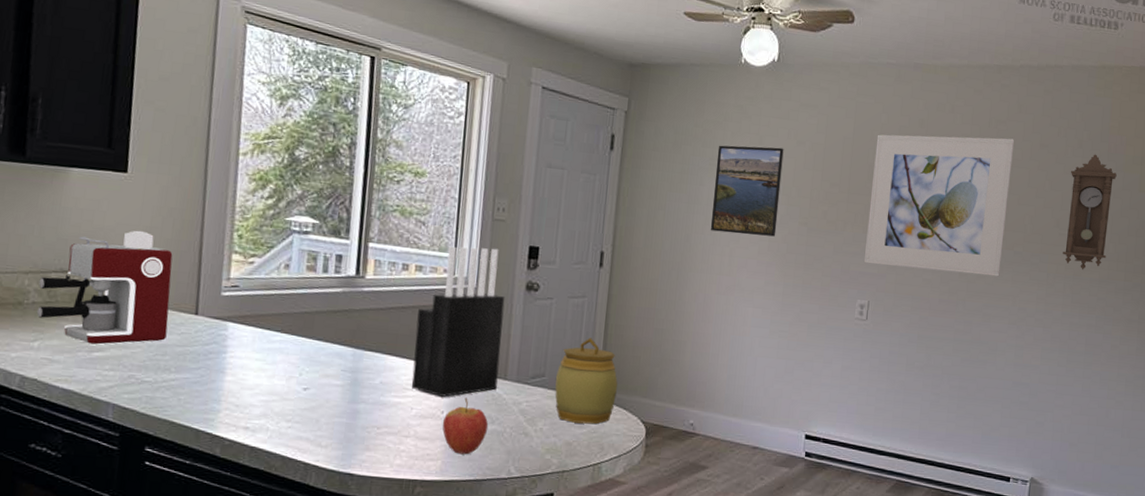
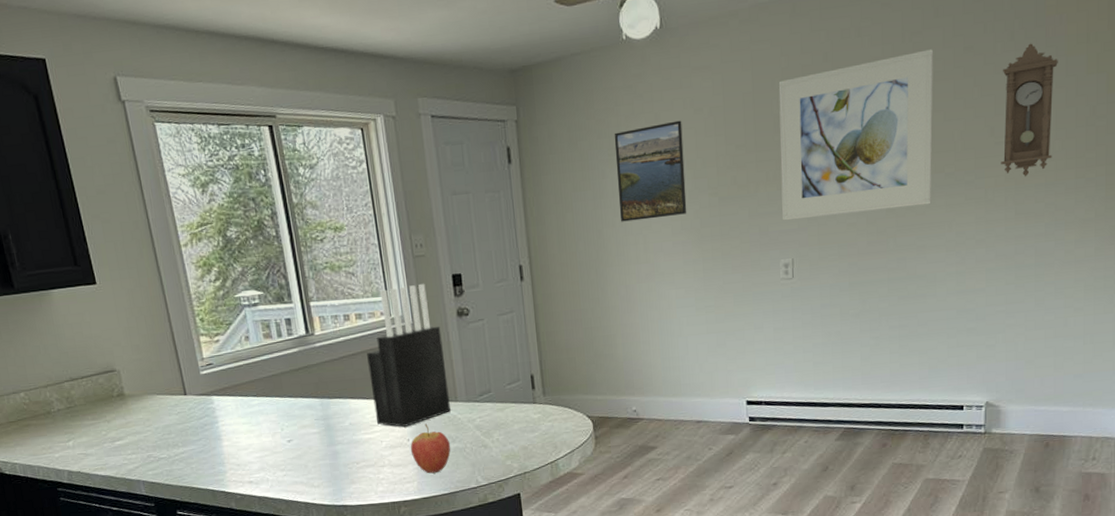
coffee maker: present [36,230,173,345] -> none [57,332,168,436]
jar: present [555,338,618,425] -> none [500,349,560,429]

